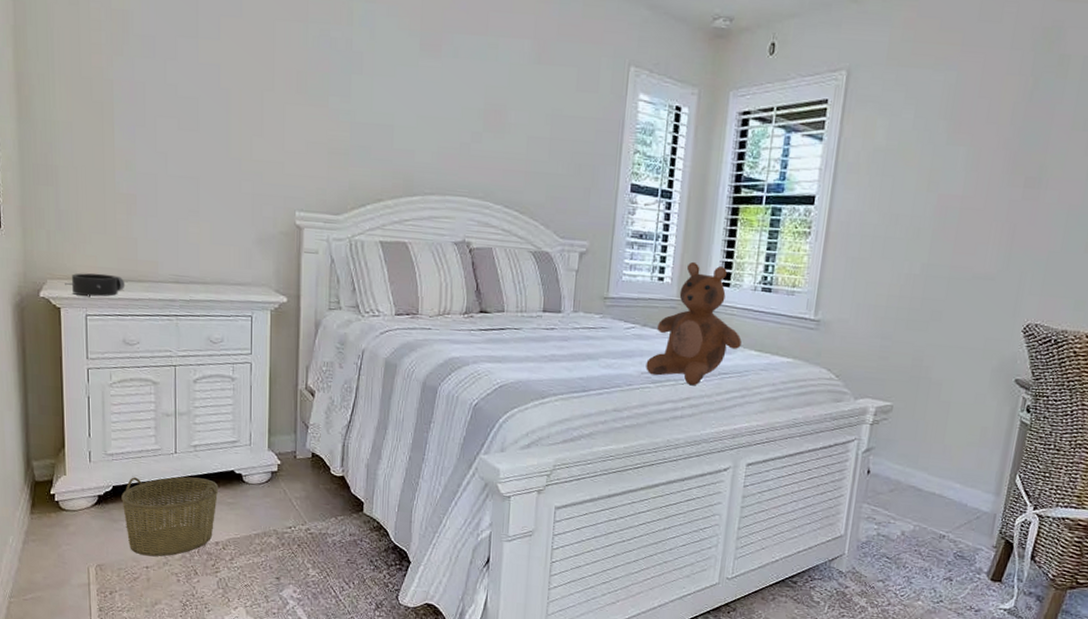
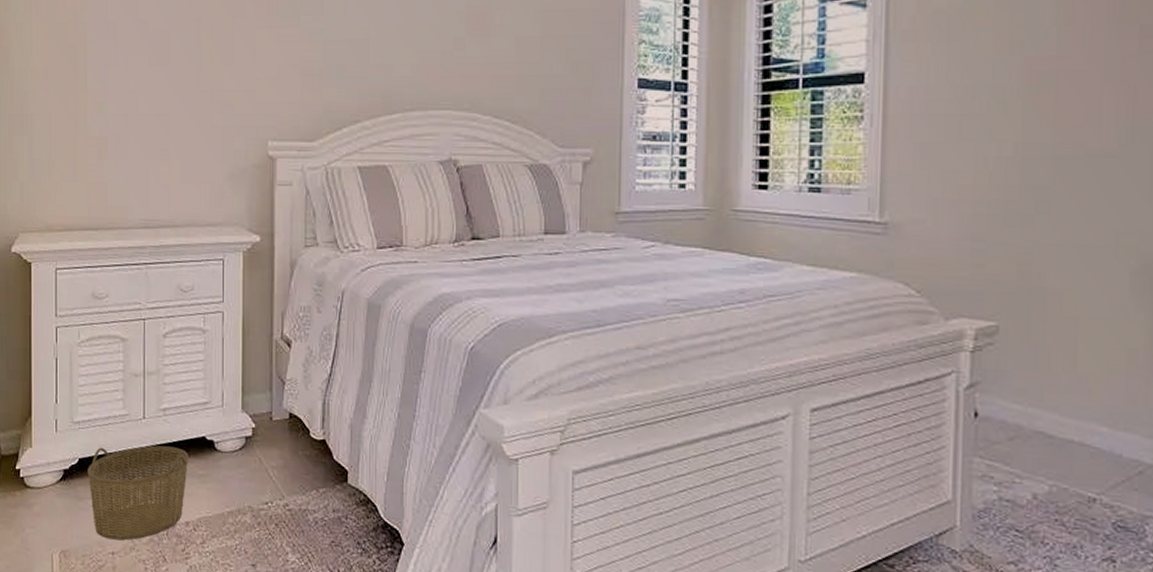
alarm clock: present [65,273,125,297] -> none [36,223,95,249]
teddy bear: present [646,261,742,386] -> none [672,162,789,313]

